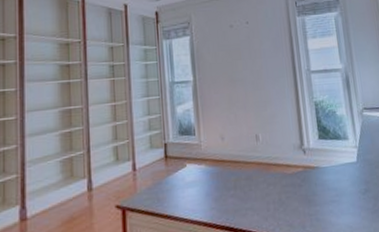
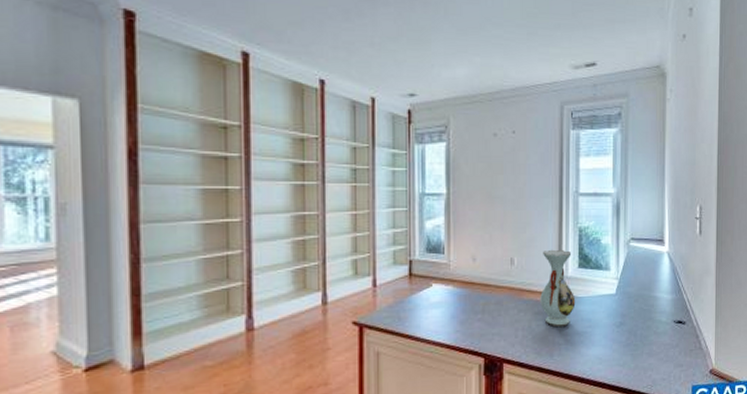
vase: none [284,123,321,198] -> present [540,249,576,327]

